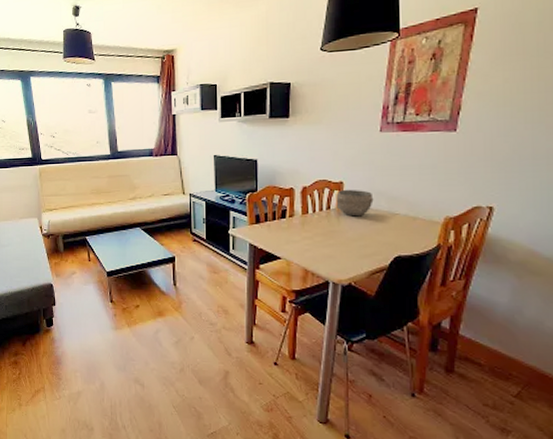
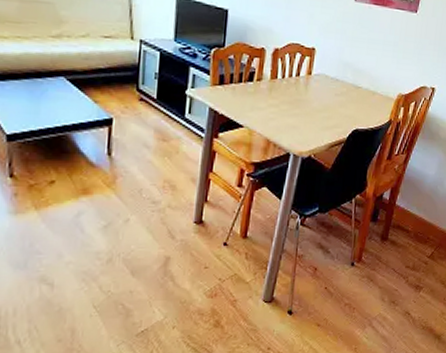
bowl: present [336,189,374,217] -> none [305,56,341,87]

